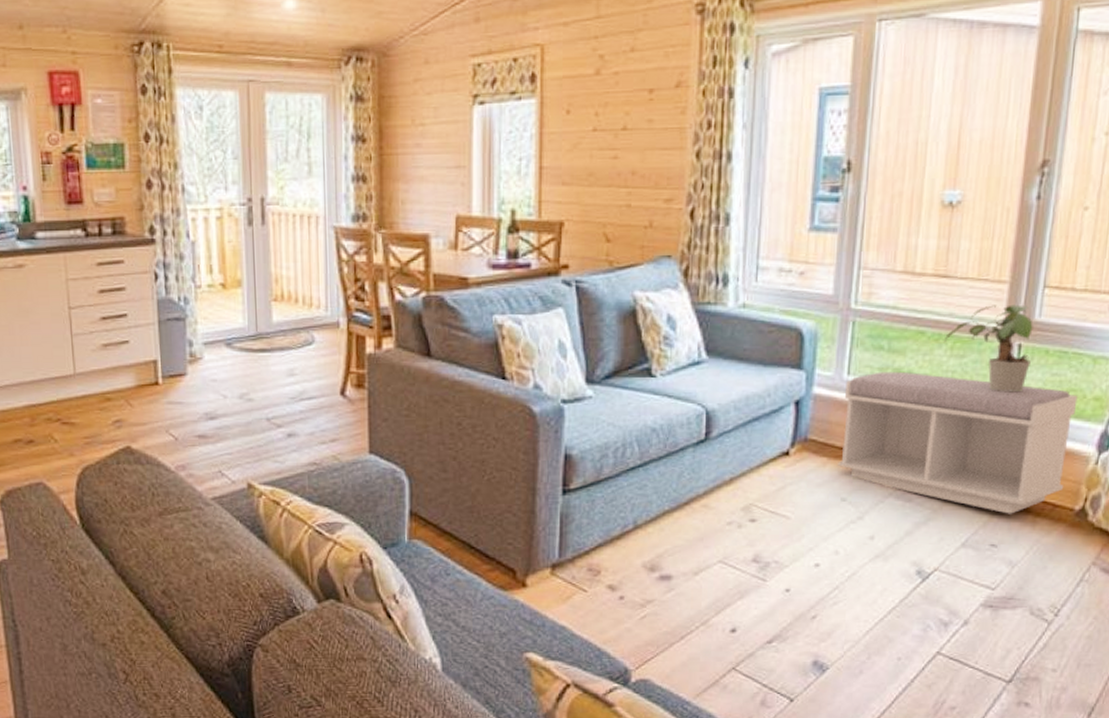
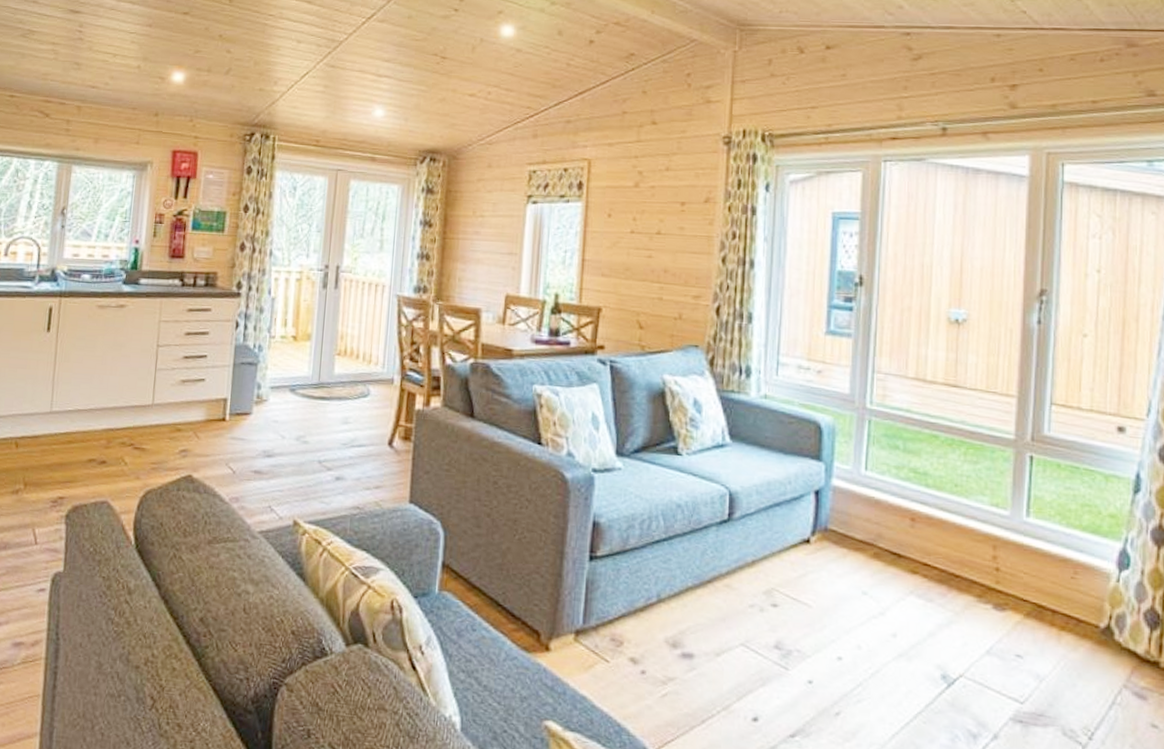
bench: present [838,371,1078,514] -> none [858,470,1093,625]
potted plant: present [943,304,1033,393] -> none [957,416,1043,503]

